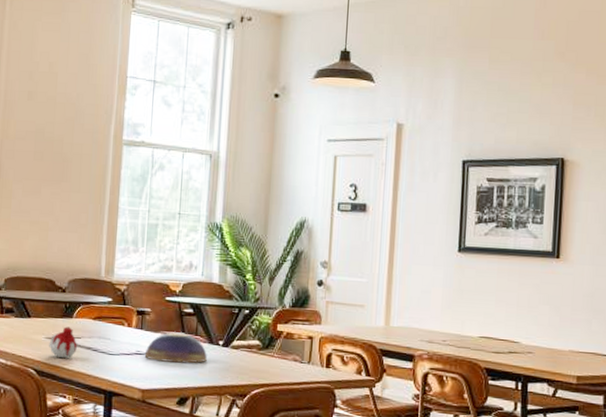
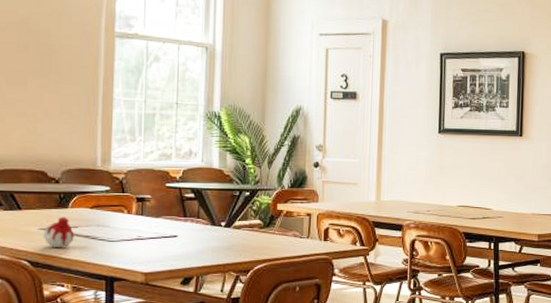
decorative bowl: present [144,332,207,364] -> none [146,216,210,245]

